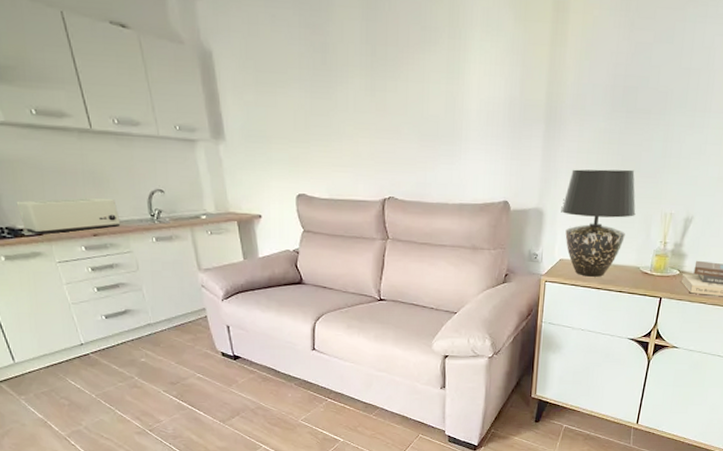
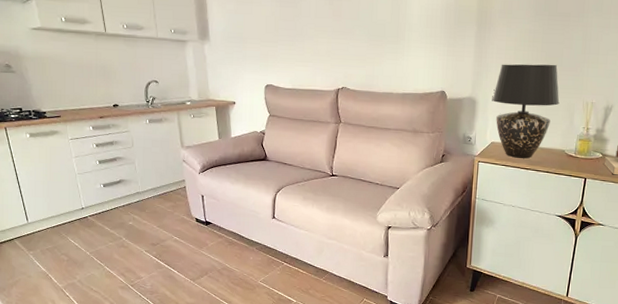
toaster: present [16,197,121,234] -> none [43,87,122,116]

